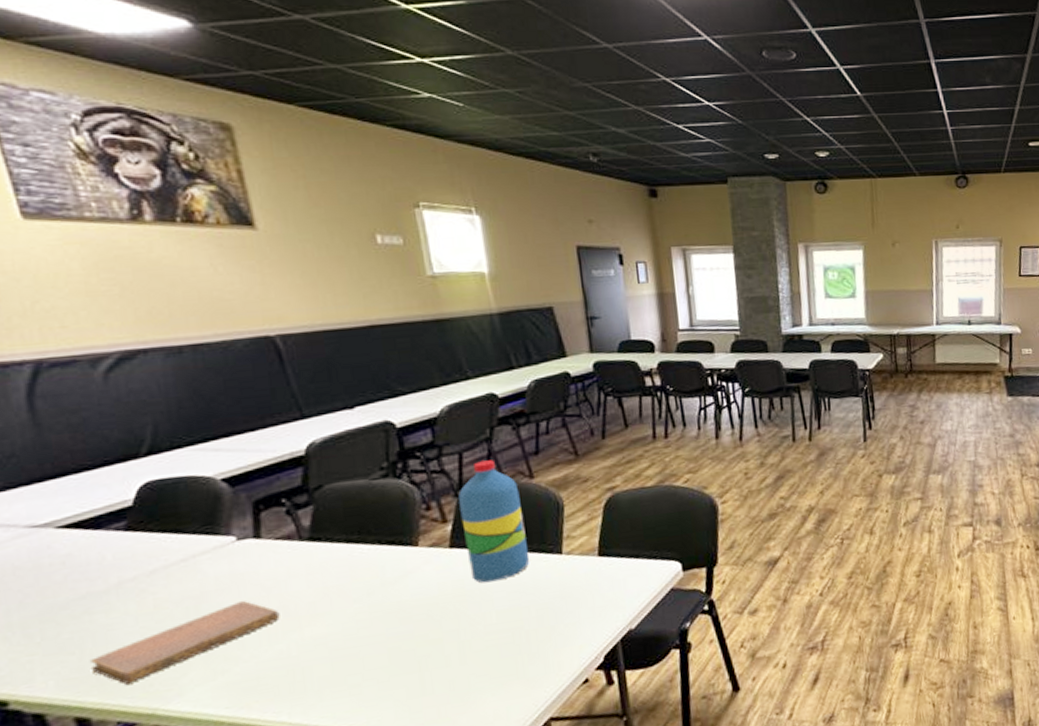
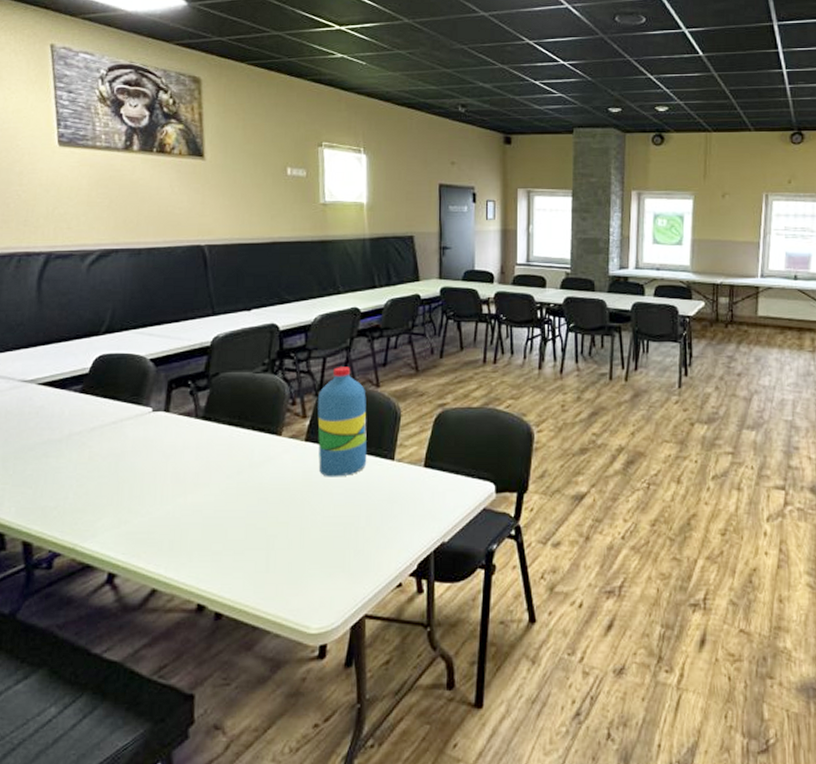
notebook: present [89,600,280,685] -> none [39,463,172,520]

